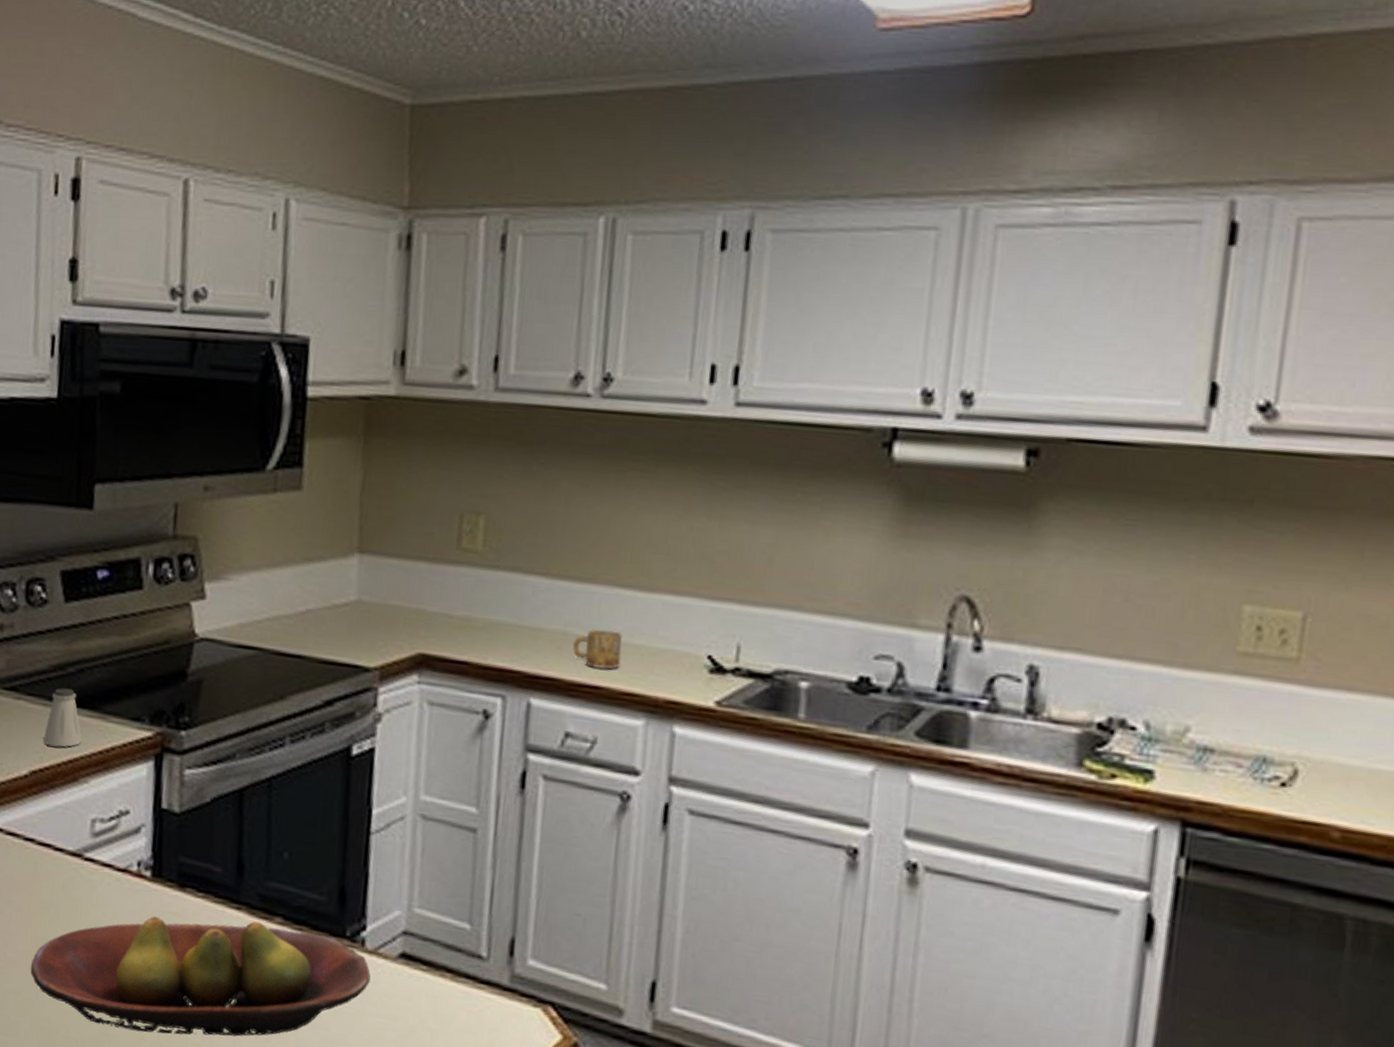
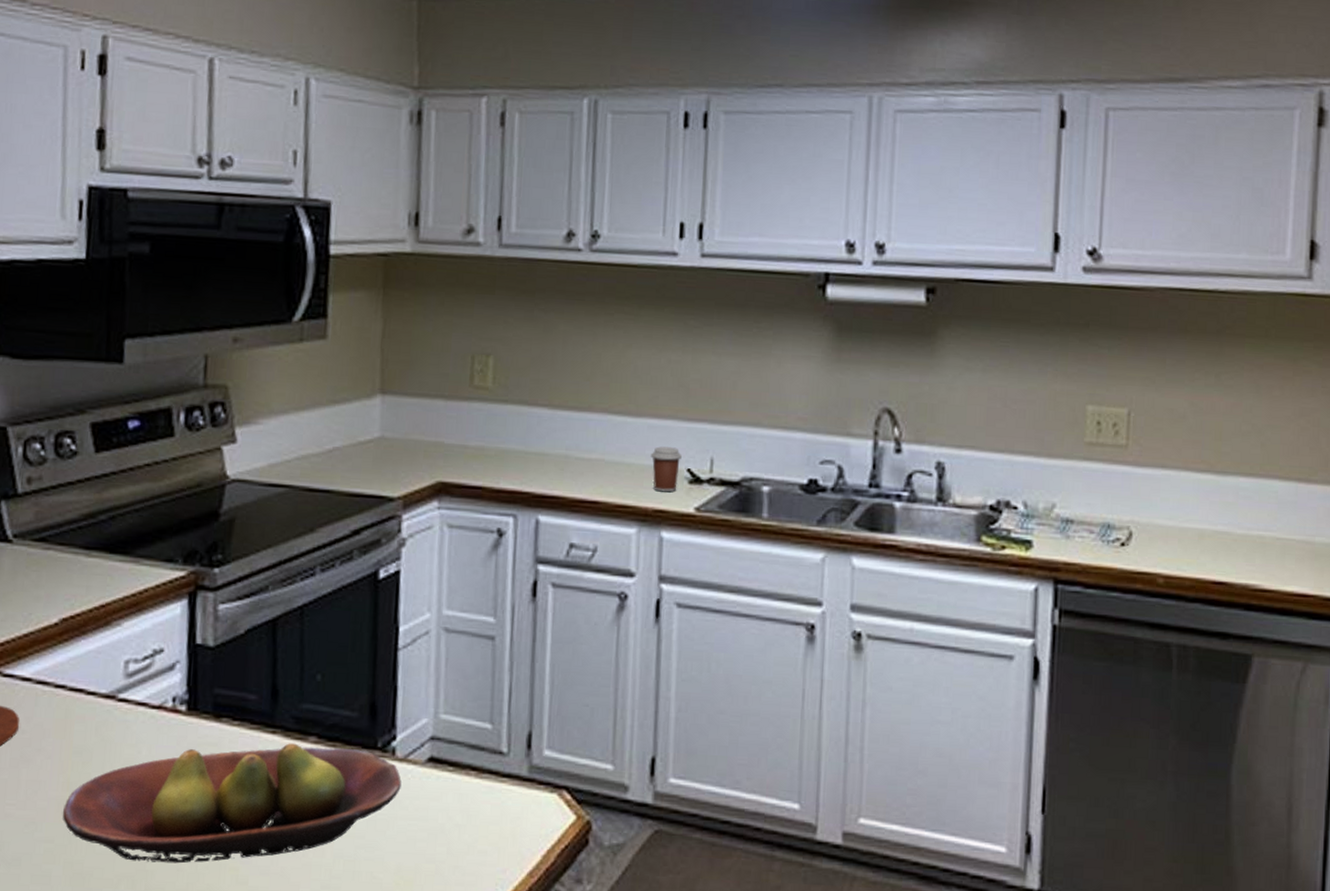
saltshaker: present [43,688,82,748] -> none [74,535,115,593]
mug: present [572,629,623,670] -> none [573,451,616,486]
coffee cup: none [664,627,702,682] -> present [650,446,682,493]

